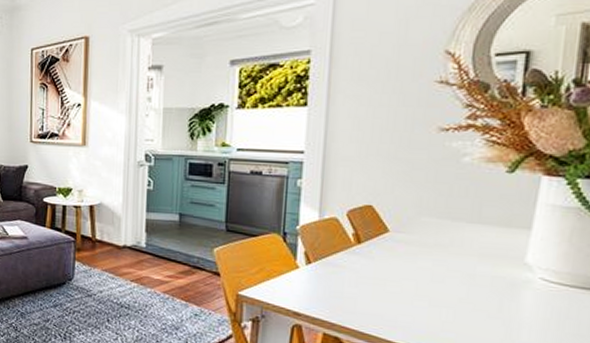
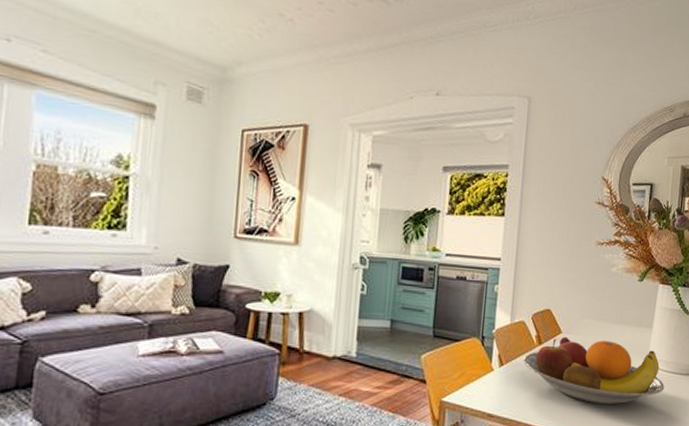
fruit bowl: none [336,235,554,317] -> present [523,336,665,405]

